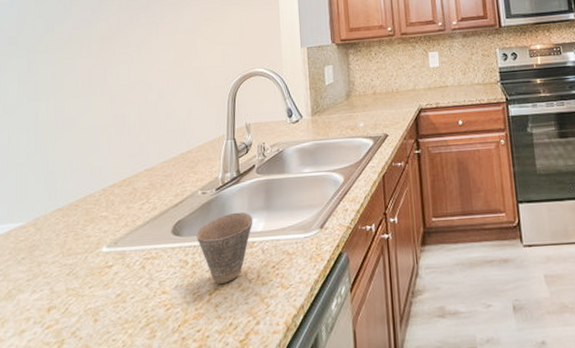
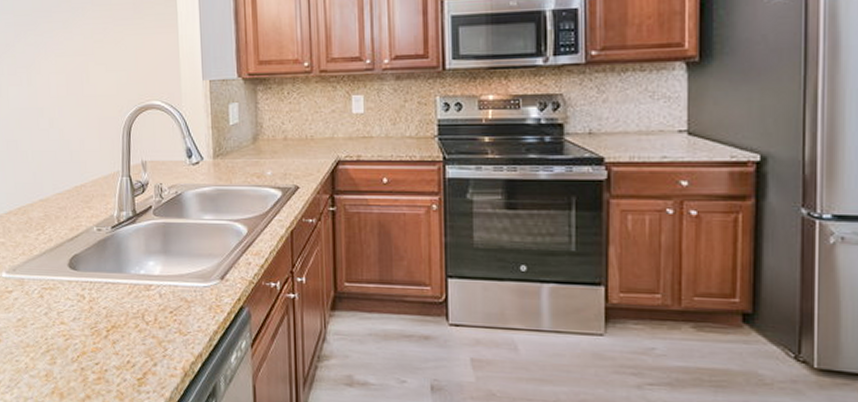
cup: present [197,212,253,284] -> none [93,253,150,322]

